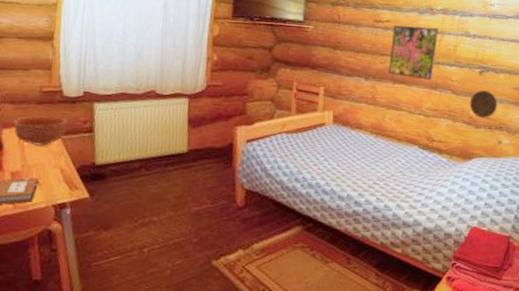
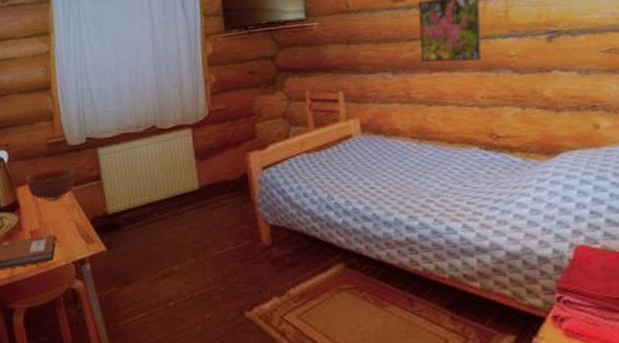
decorative plate: present [469,90,498,118] -> none [540,61,584,98]

